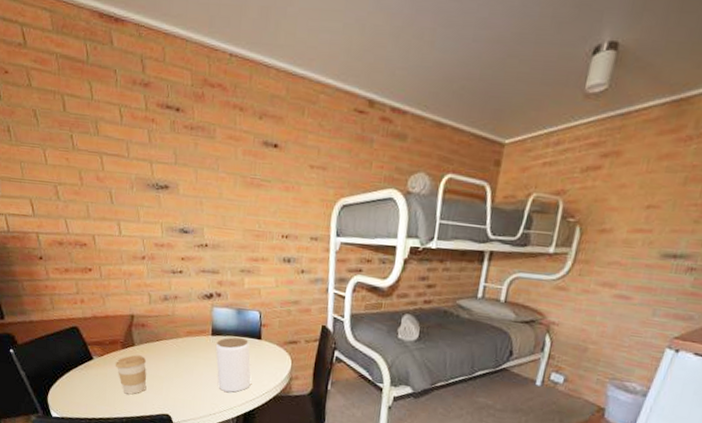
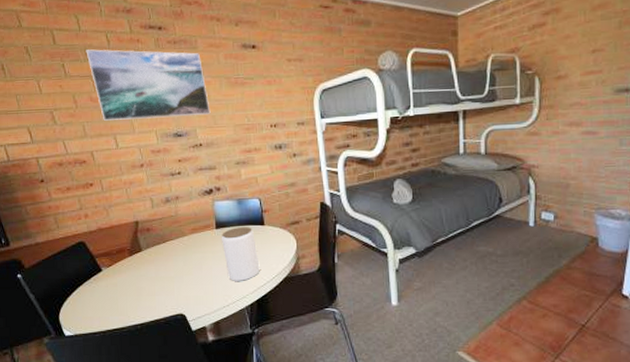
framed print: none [96,122,221,214] -> present [86,49,211,122]
coffee cup: present [115,355,147,395] -> none [124,259,158,300]

